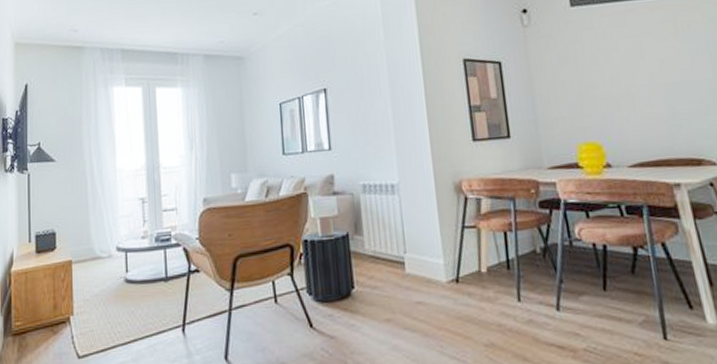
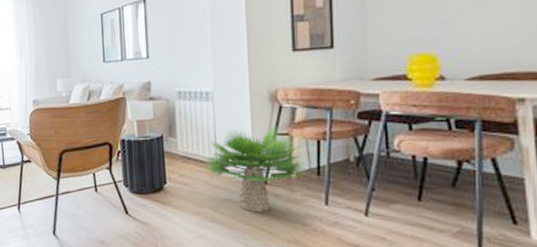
potted plant: none [391,218,497,315] -> present [202,126,307,212]

